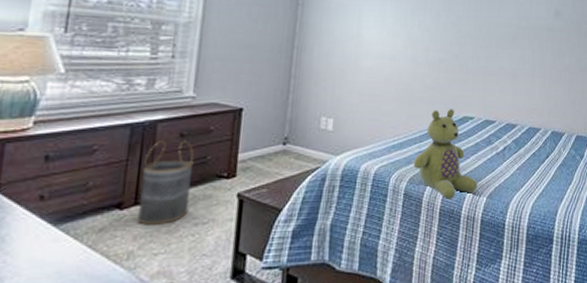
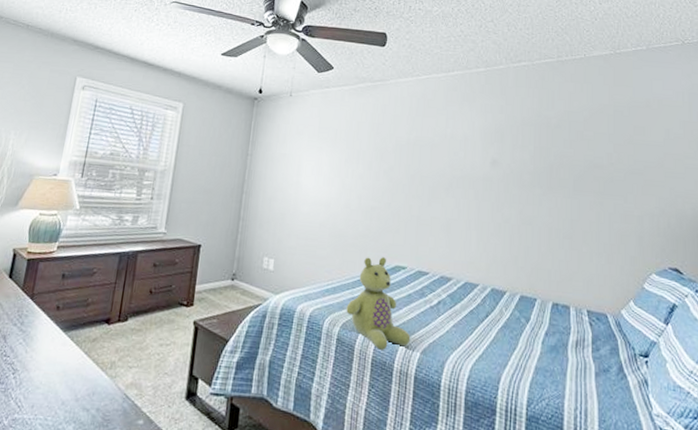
basket: present [136,140,194,225] -> none [118,268,163,342]

